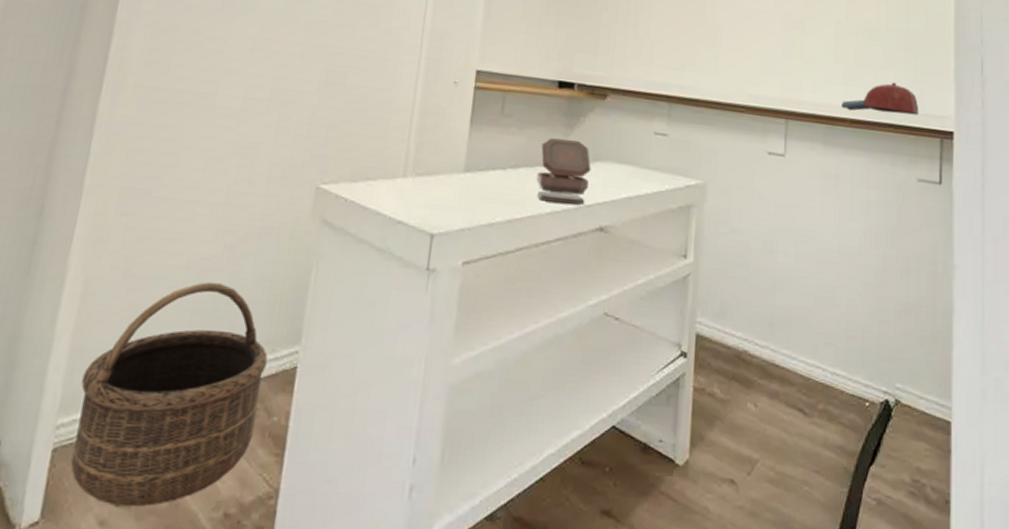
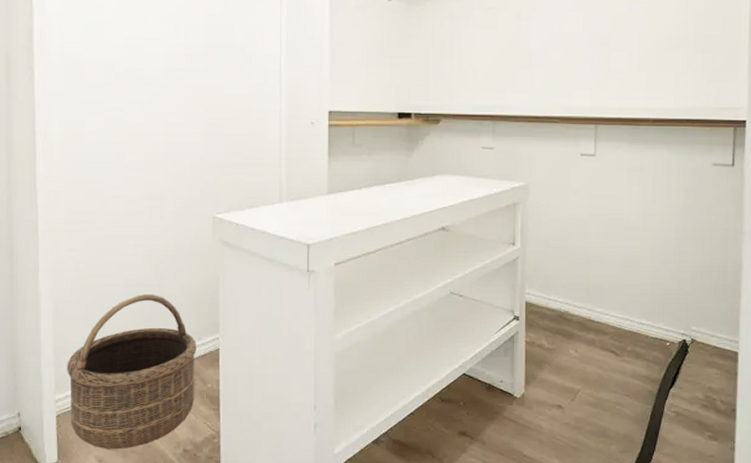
jewelry box: present [536,138,592,205] -> none [387,159,431,211]
cap: present [841,82,919,115] -> none [644,83,715,112]

